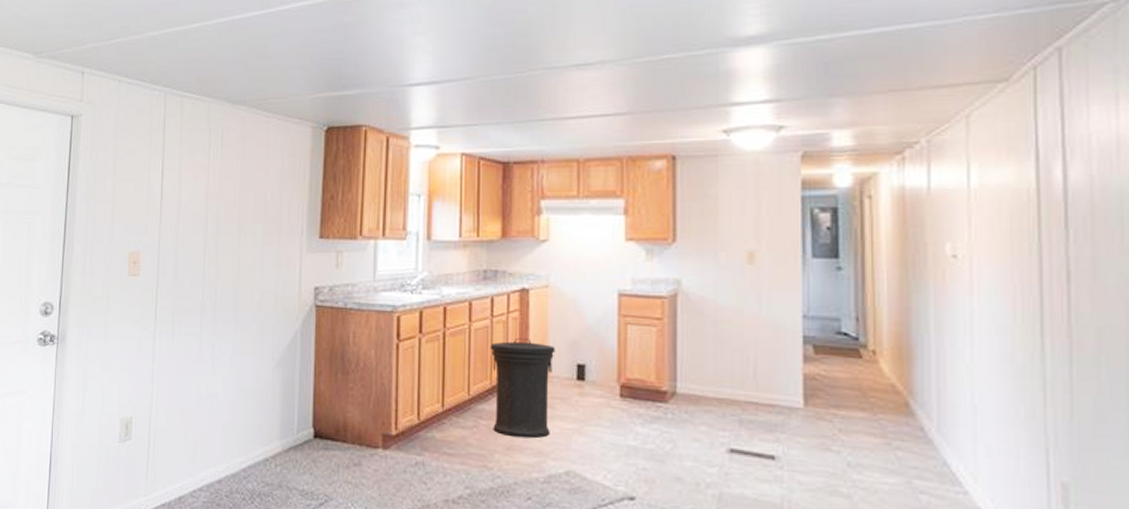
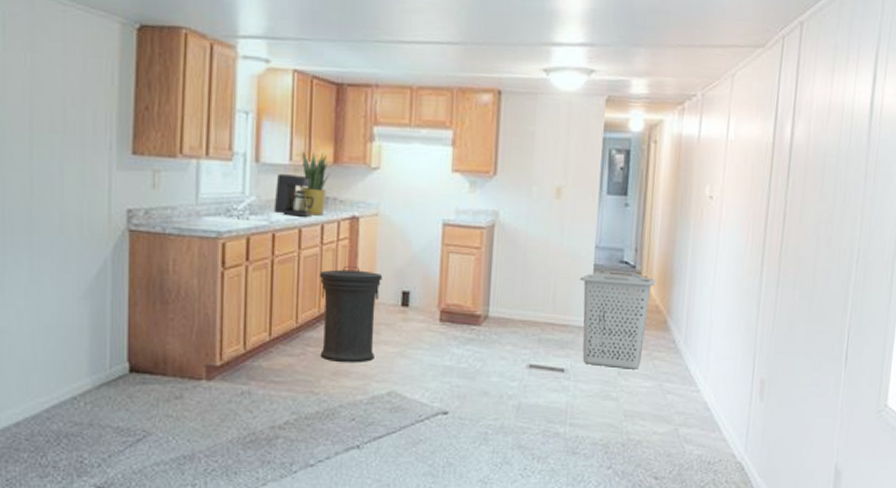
coffee maker: none [445,250,483,290] -> present [273,174,314,217]
planter: none [468,227,500,289] -> present [299,152,332,216]
laundry basket: none [785,342,888,461] -> present [579,270,656,369]

